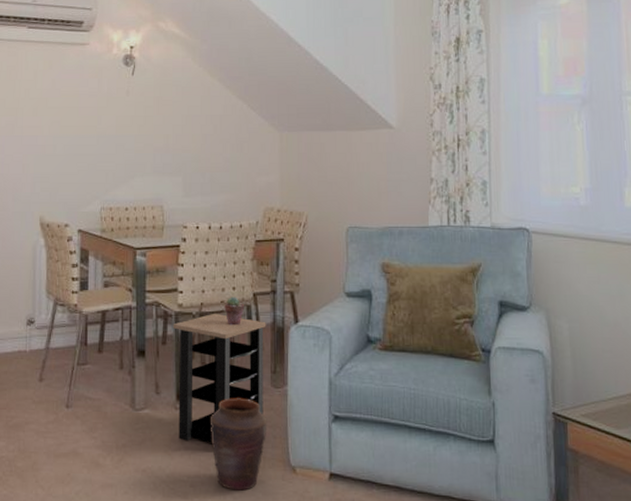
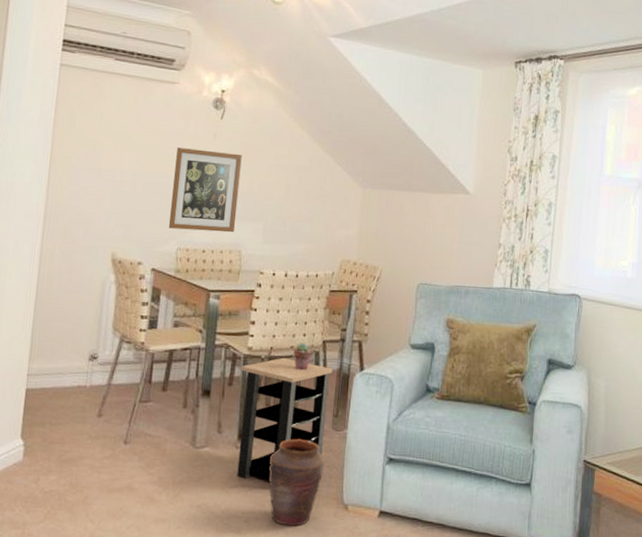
wall art: none [90,107,156,188] -> present [168,148,242,233]

